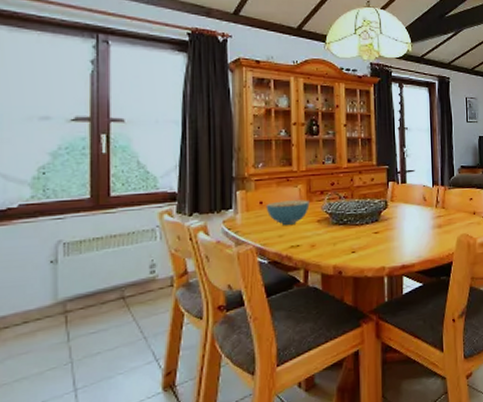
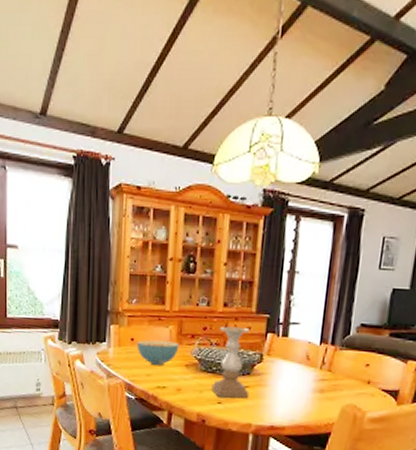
candle holder: none [344,179,380,246] -> present [211,326,250,399]

